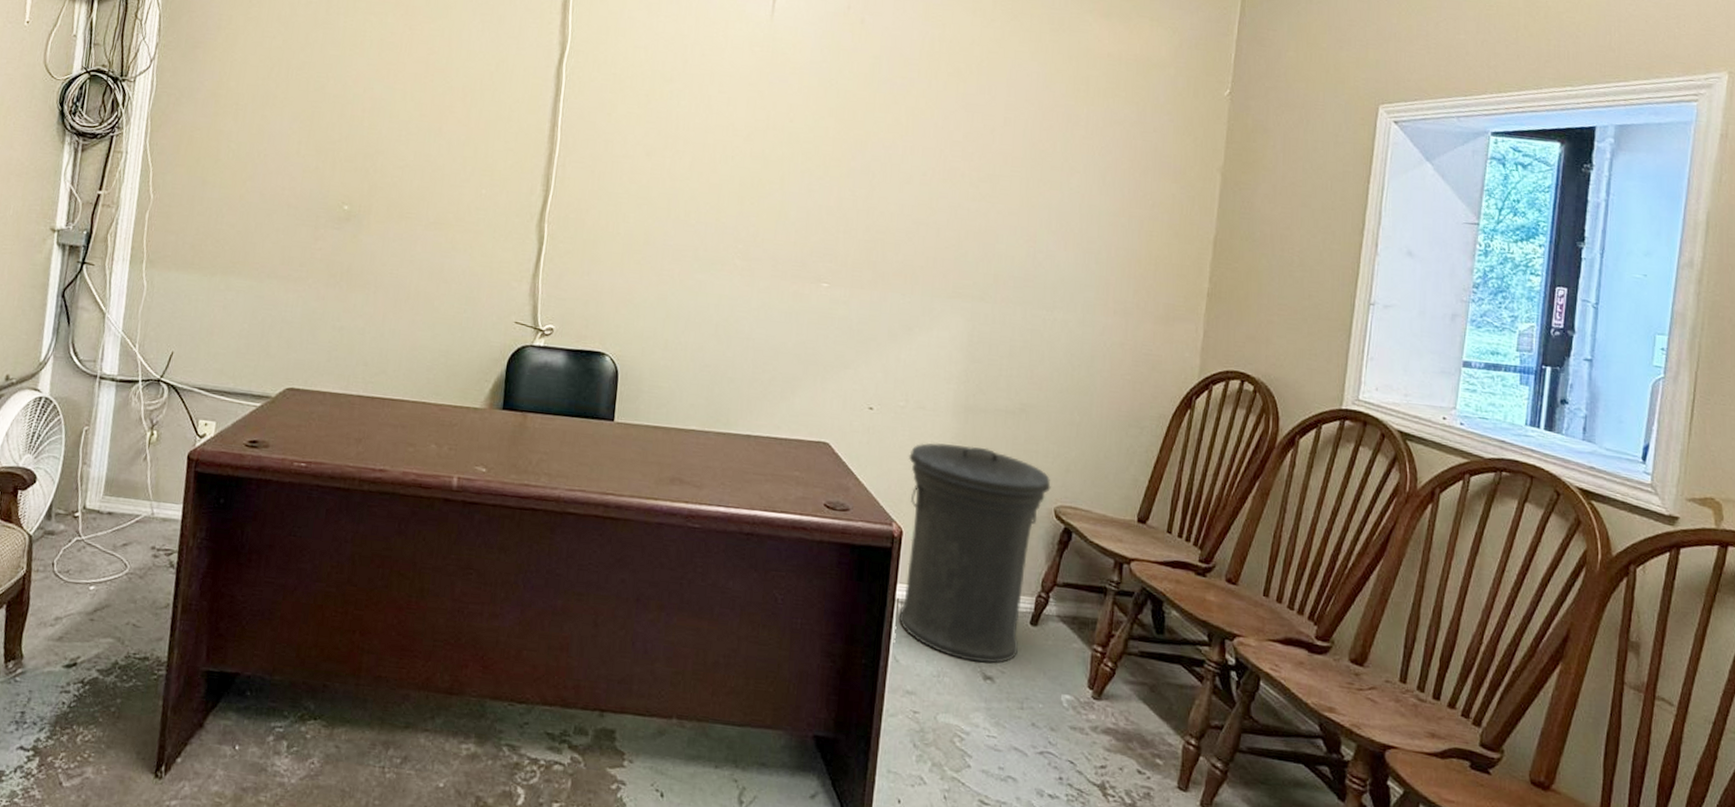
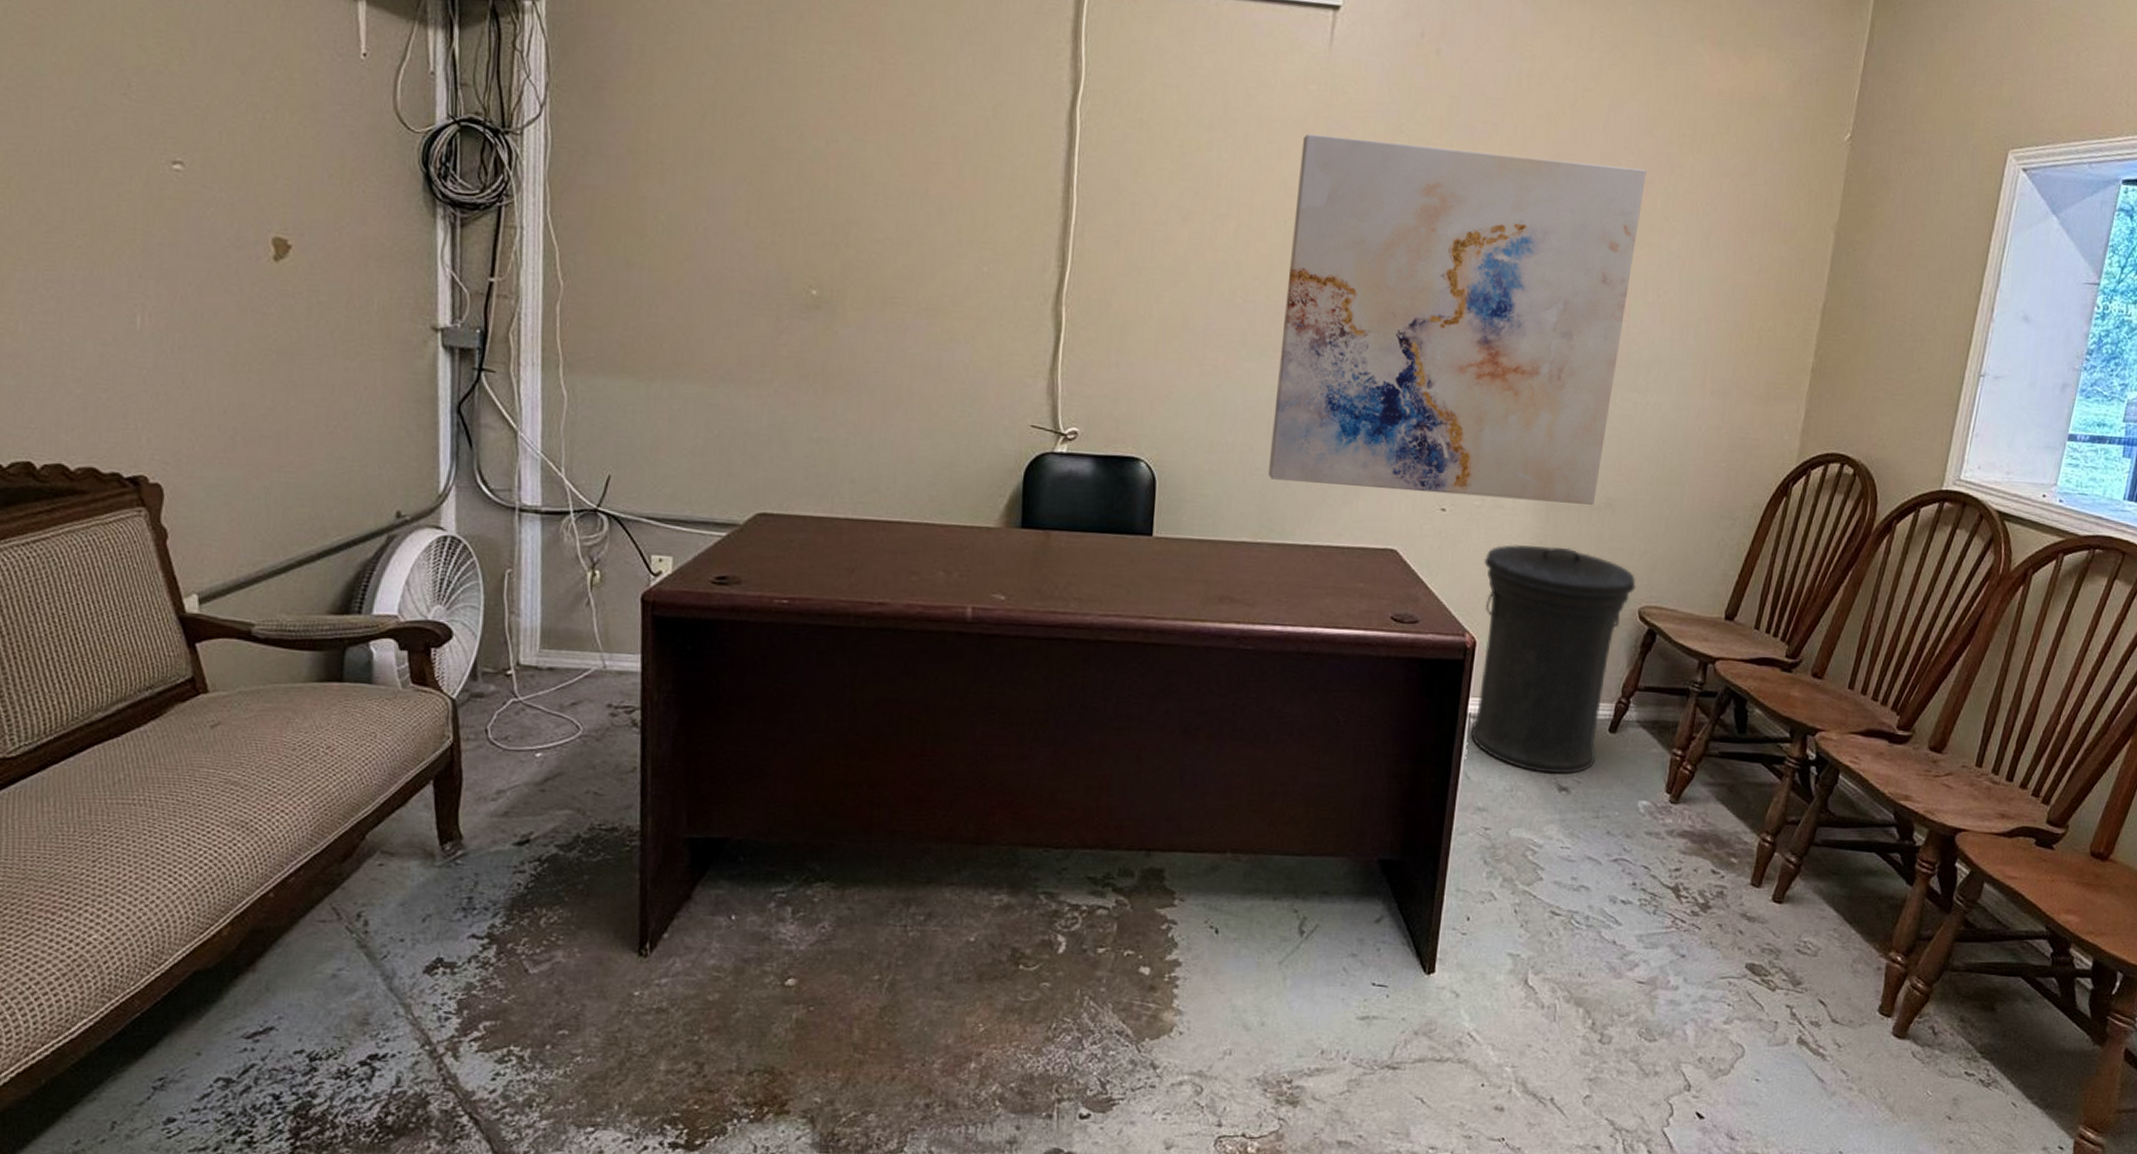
wall art: none [715,86,1046,410] -> present [1267,133,1647,505]

